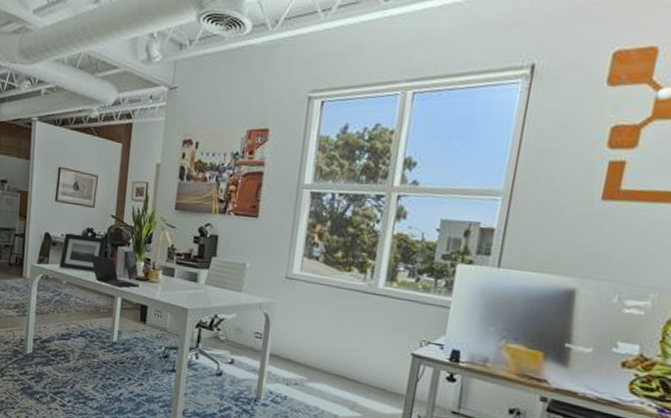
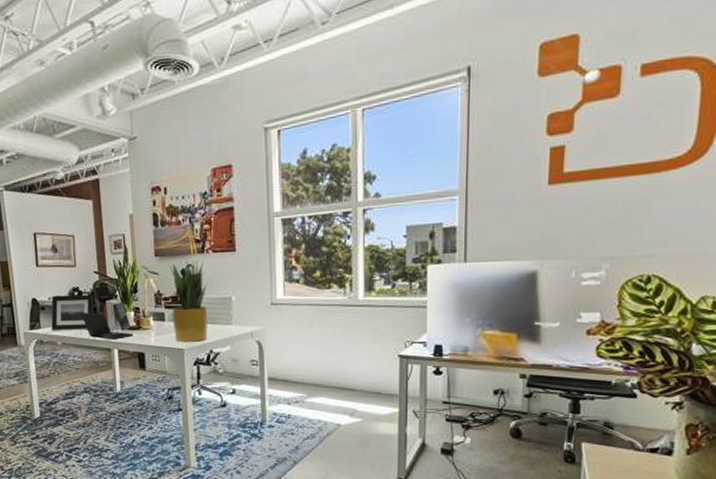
planter: none [180,219,224,304] -> present [168,259,208,342]

